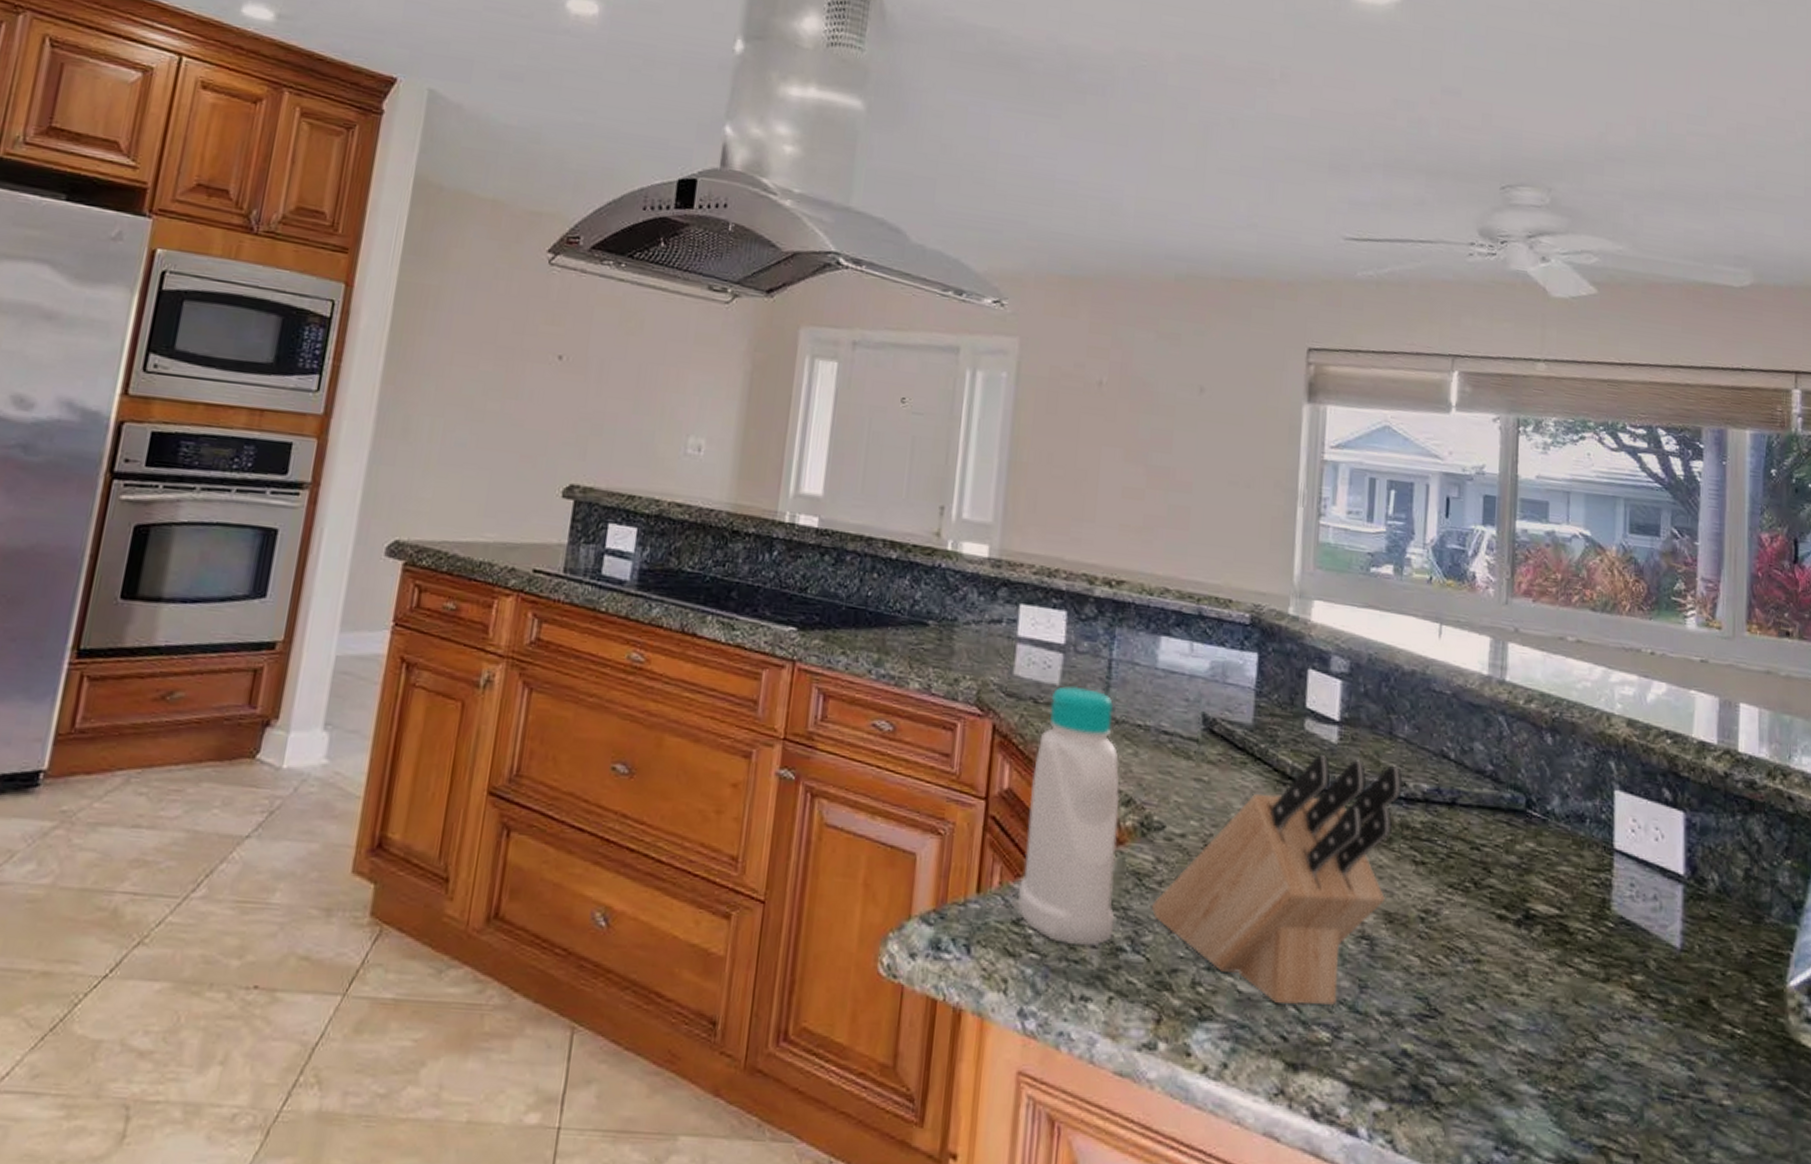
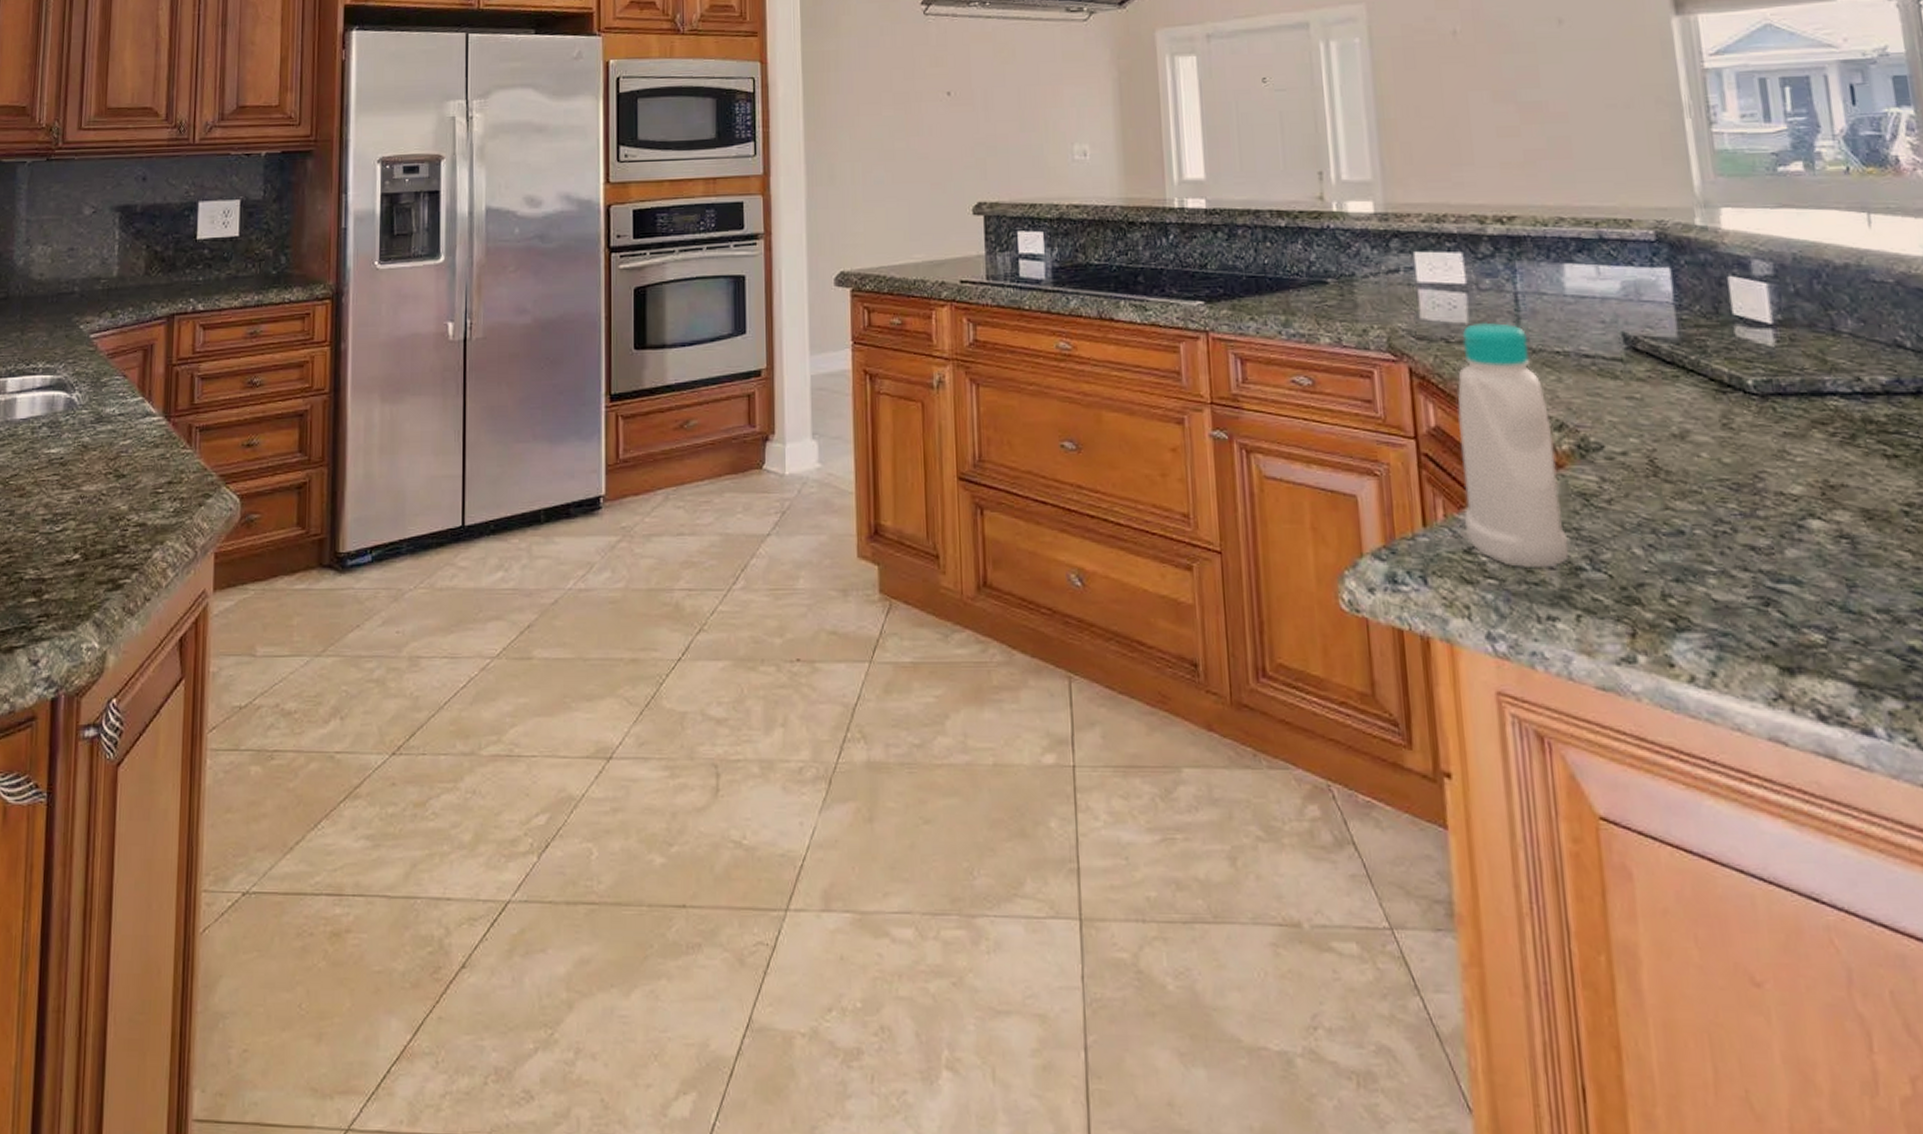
knife block: present [1151,753,1403,1006] -> none [1604,358,1859,610]

